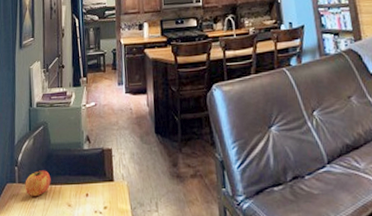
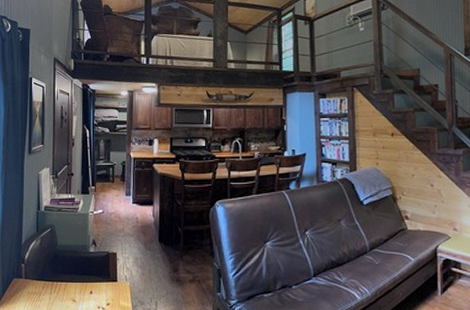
apple: present [25,169,51,197] -> none [31,267,57,292]

